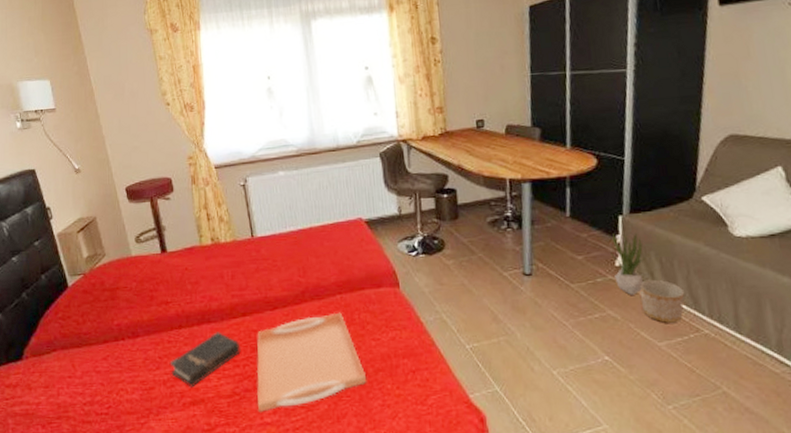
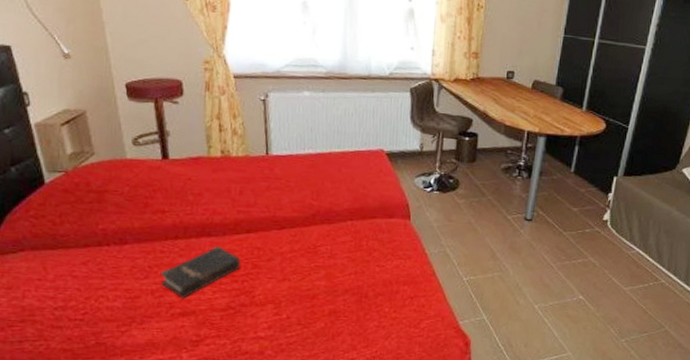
serving tray: present [256,312,367,412] -> none [251,237,367,326]
potted plant: present [610,234,646,295] -> none [601,192,629,246]
planter: present [640,279,685,323] -> none [618,234,653,272]

